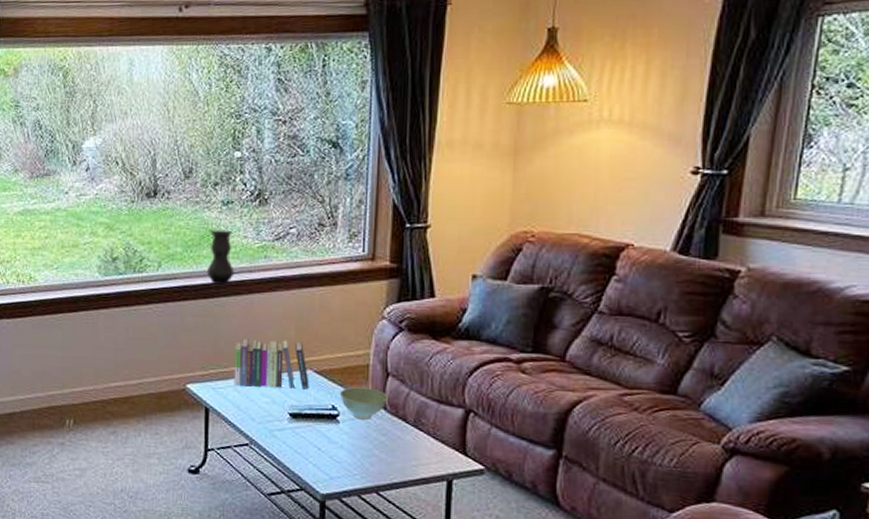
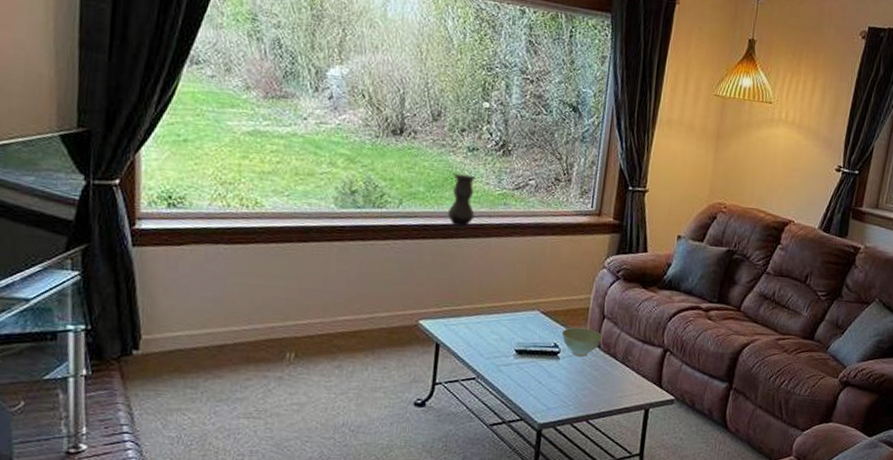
books: present [234,338,309,391] -> none [466,279,536,329]

